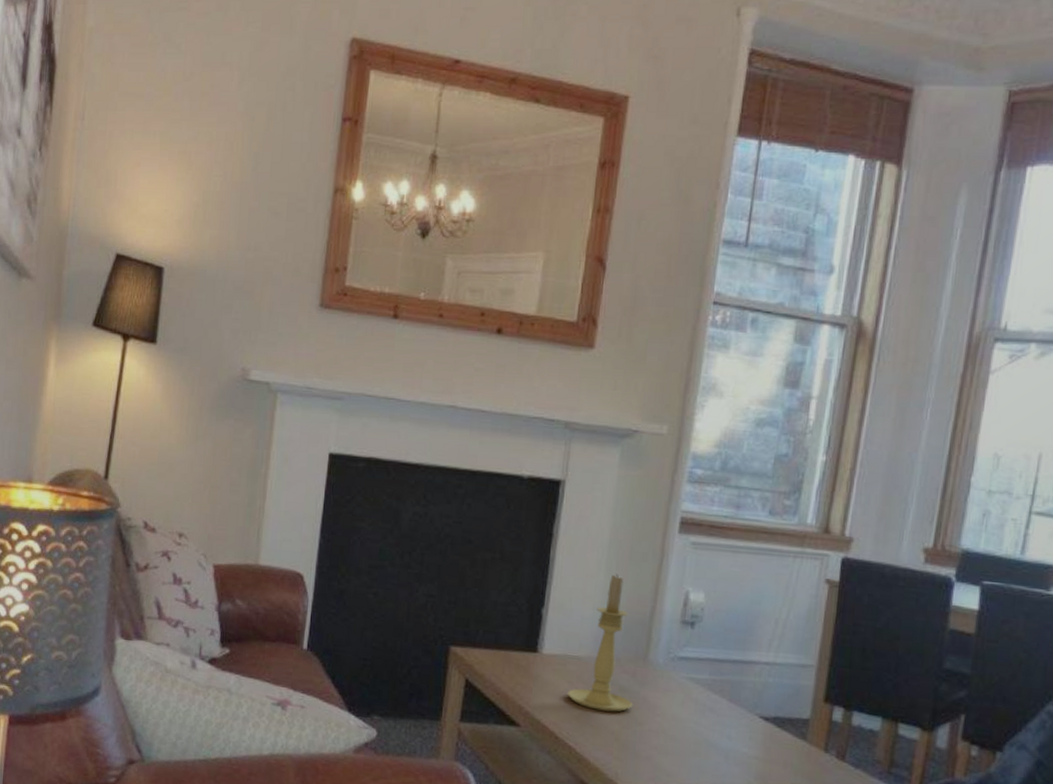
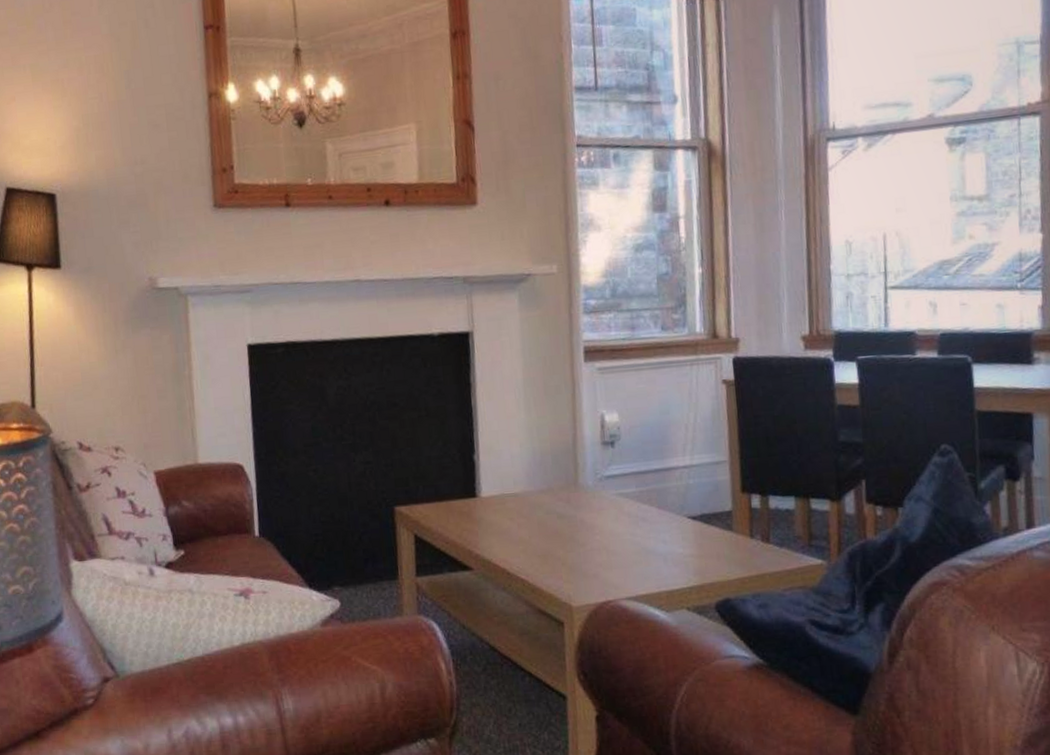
candle holder: present [567,573,633,712] -> none [510,409,572,540]

